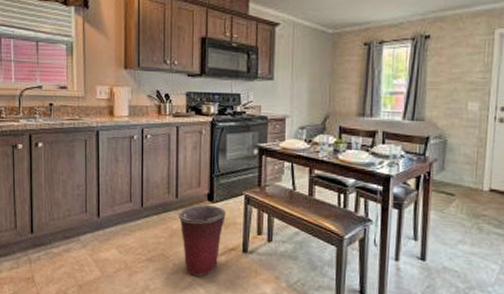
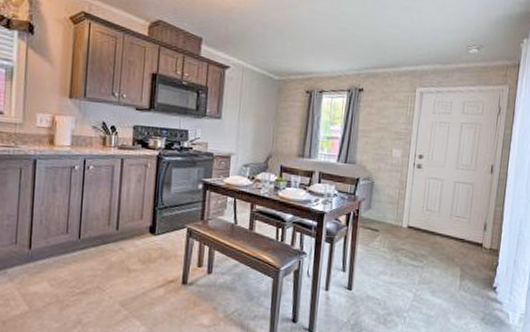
trash bin: present [178,204,226,276] -> none [117,236,167,309]

